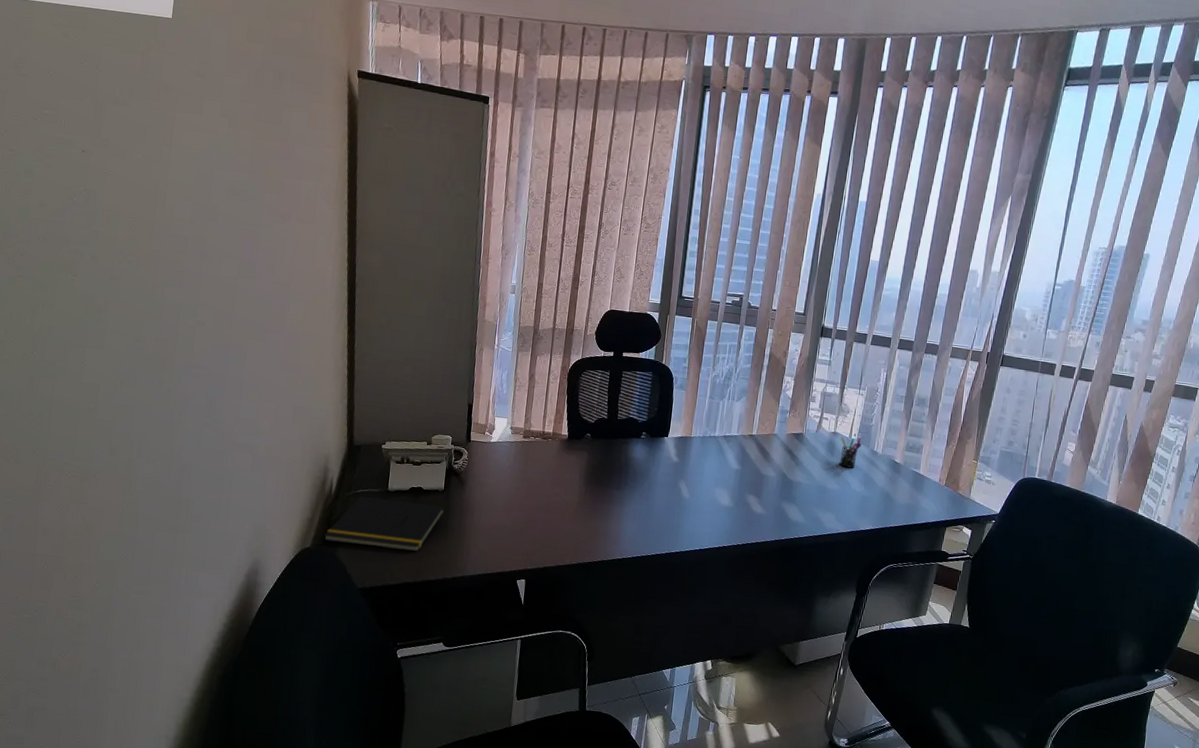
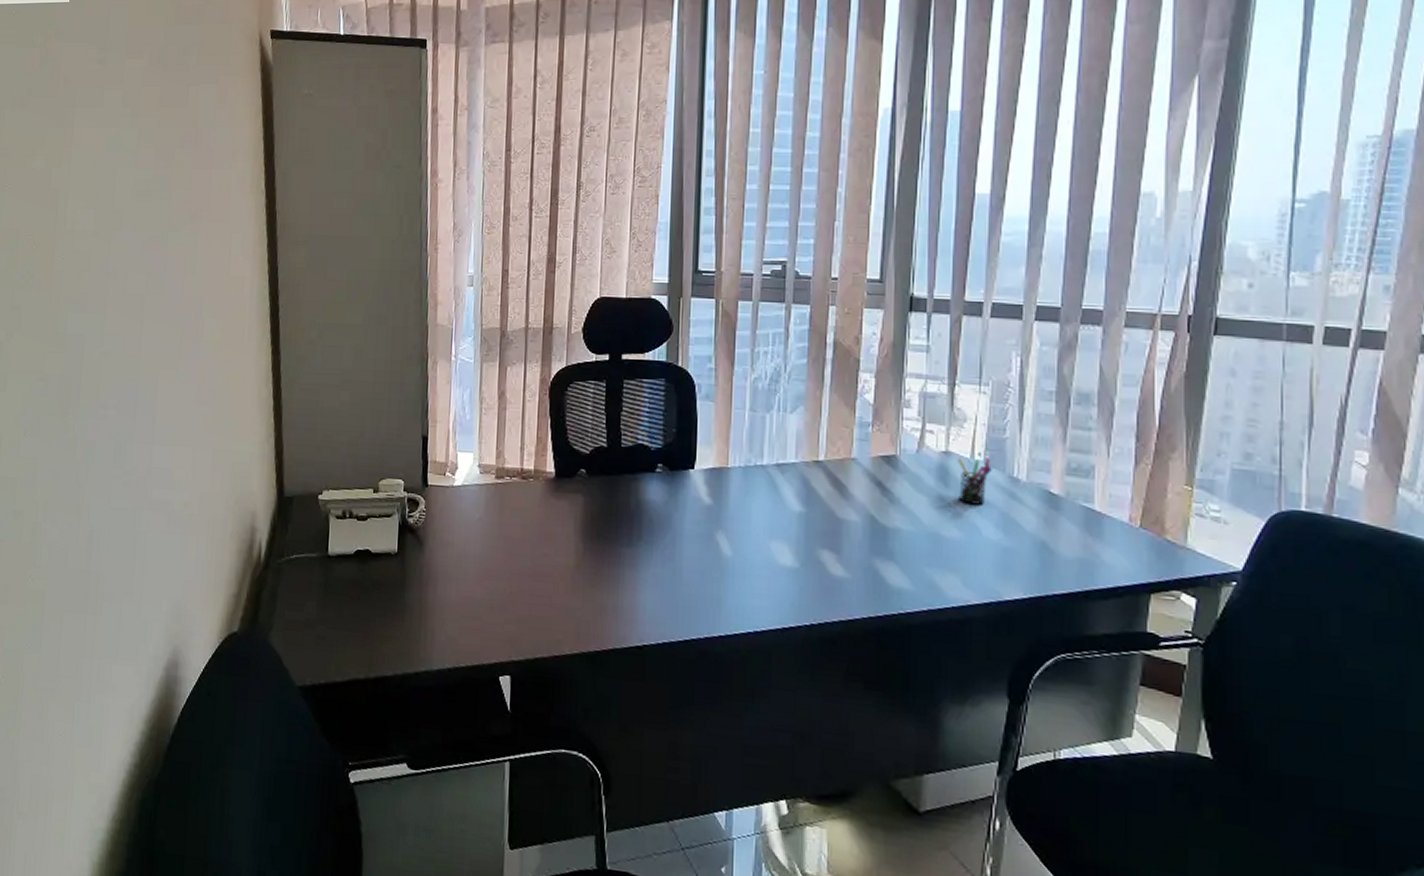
notepad: present [323,496,445,552] -> none [253,564,400,638]

